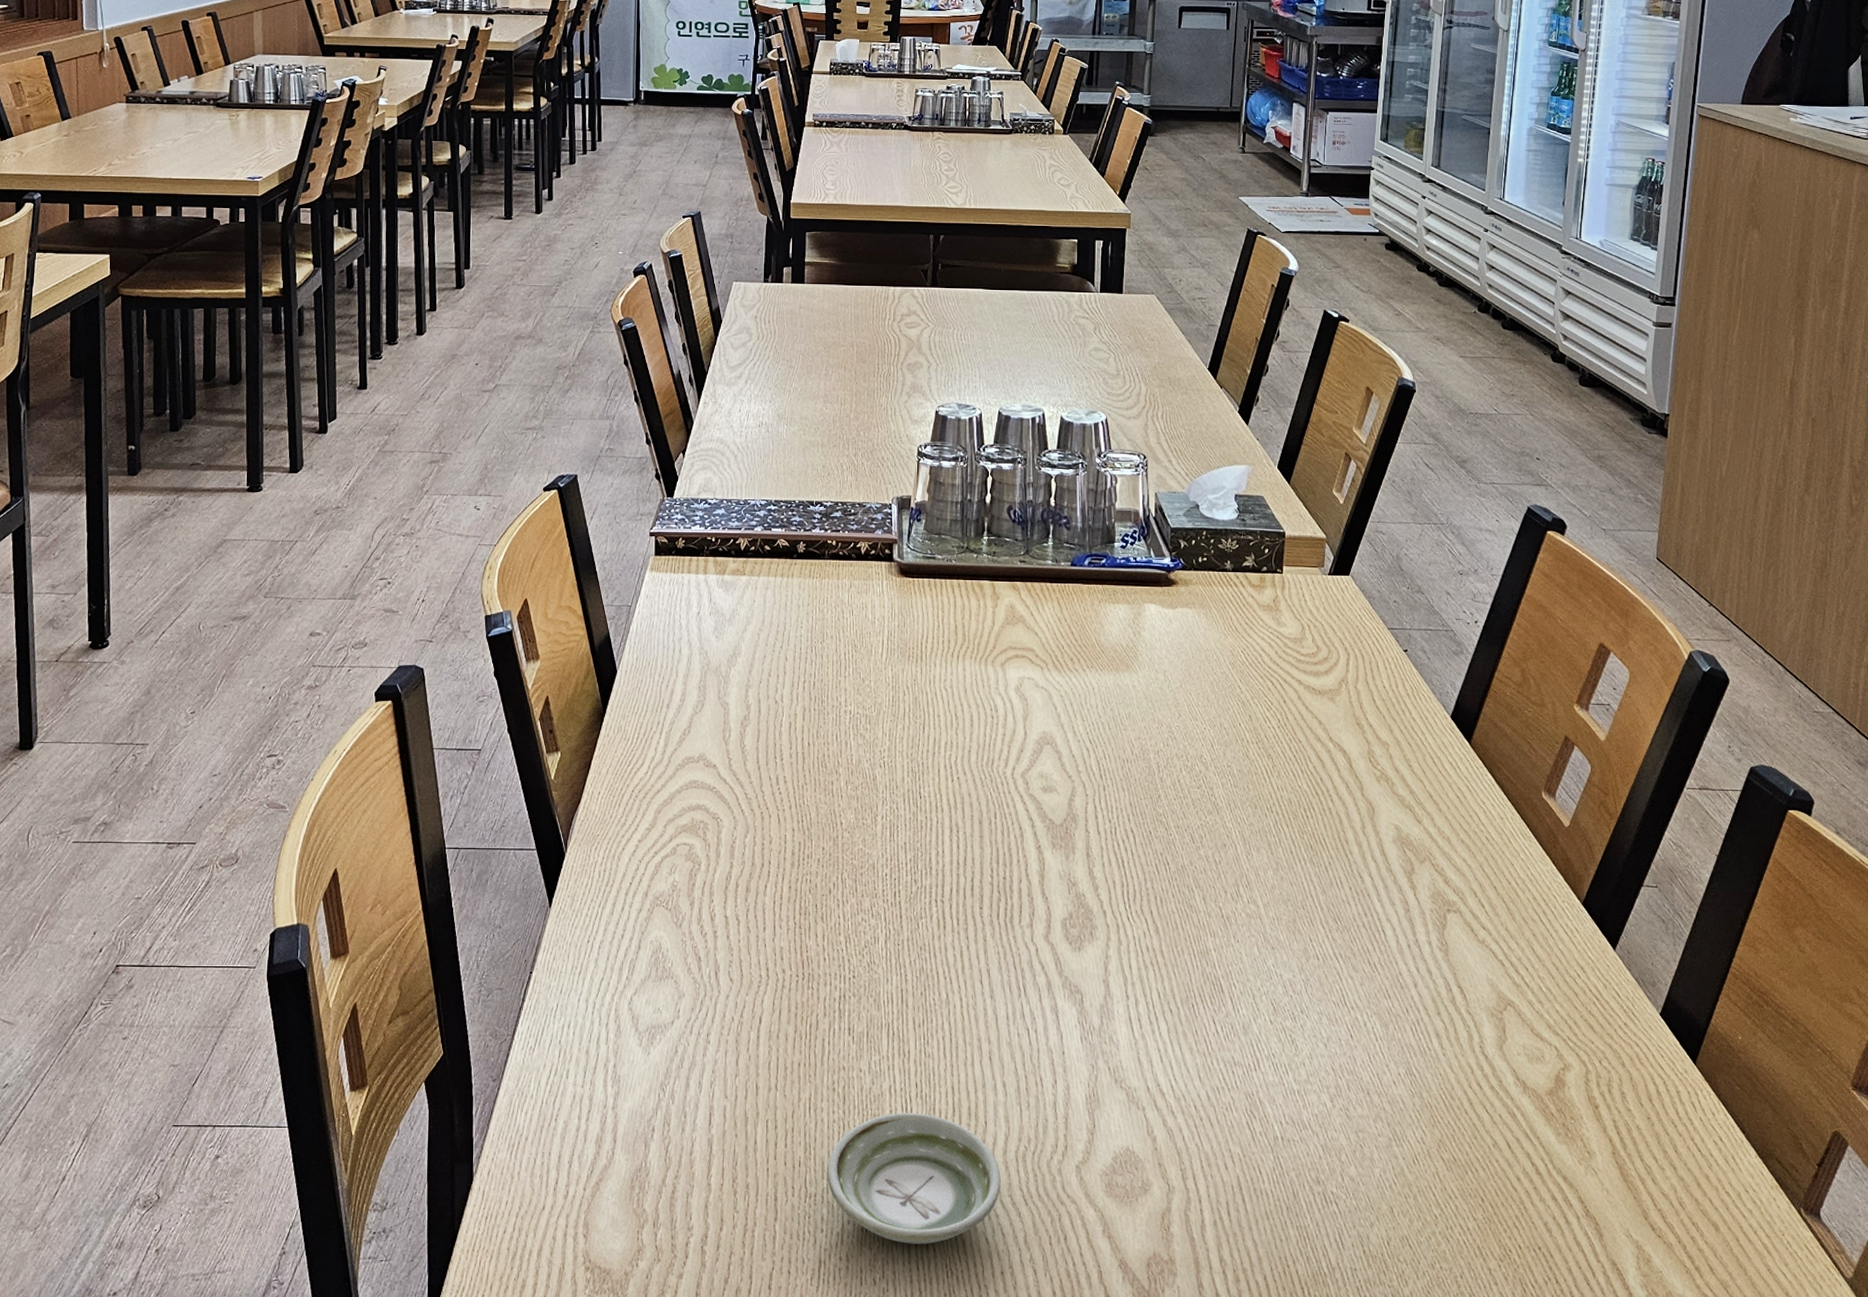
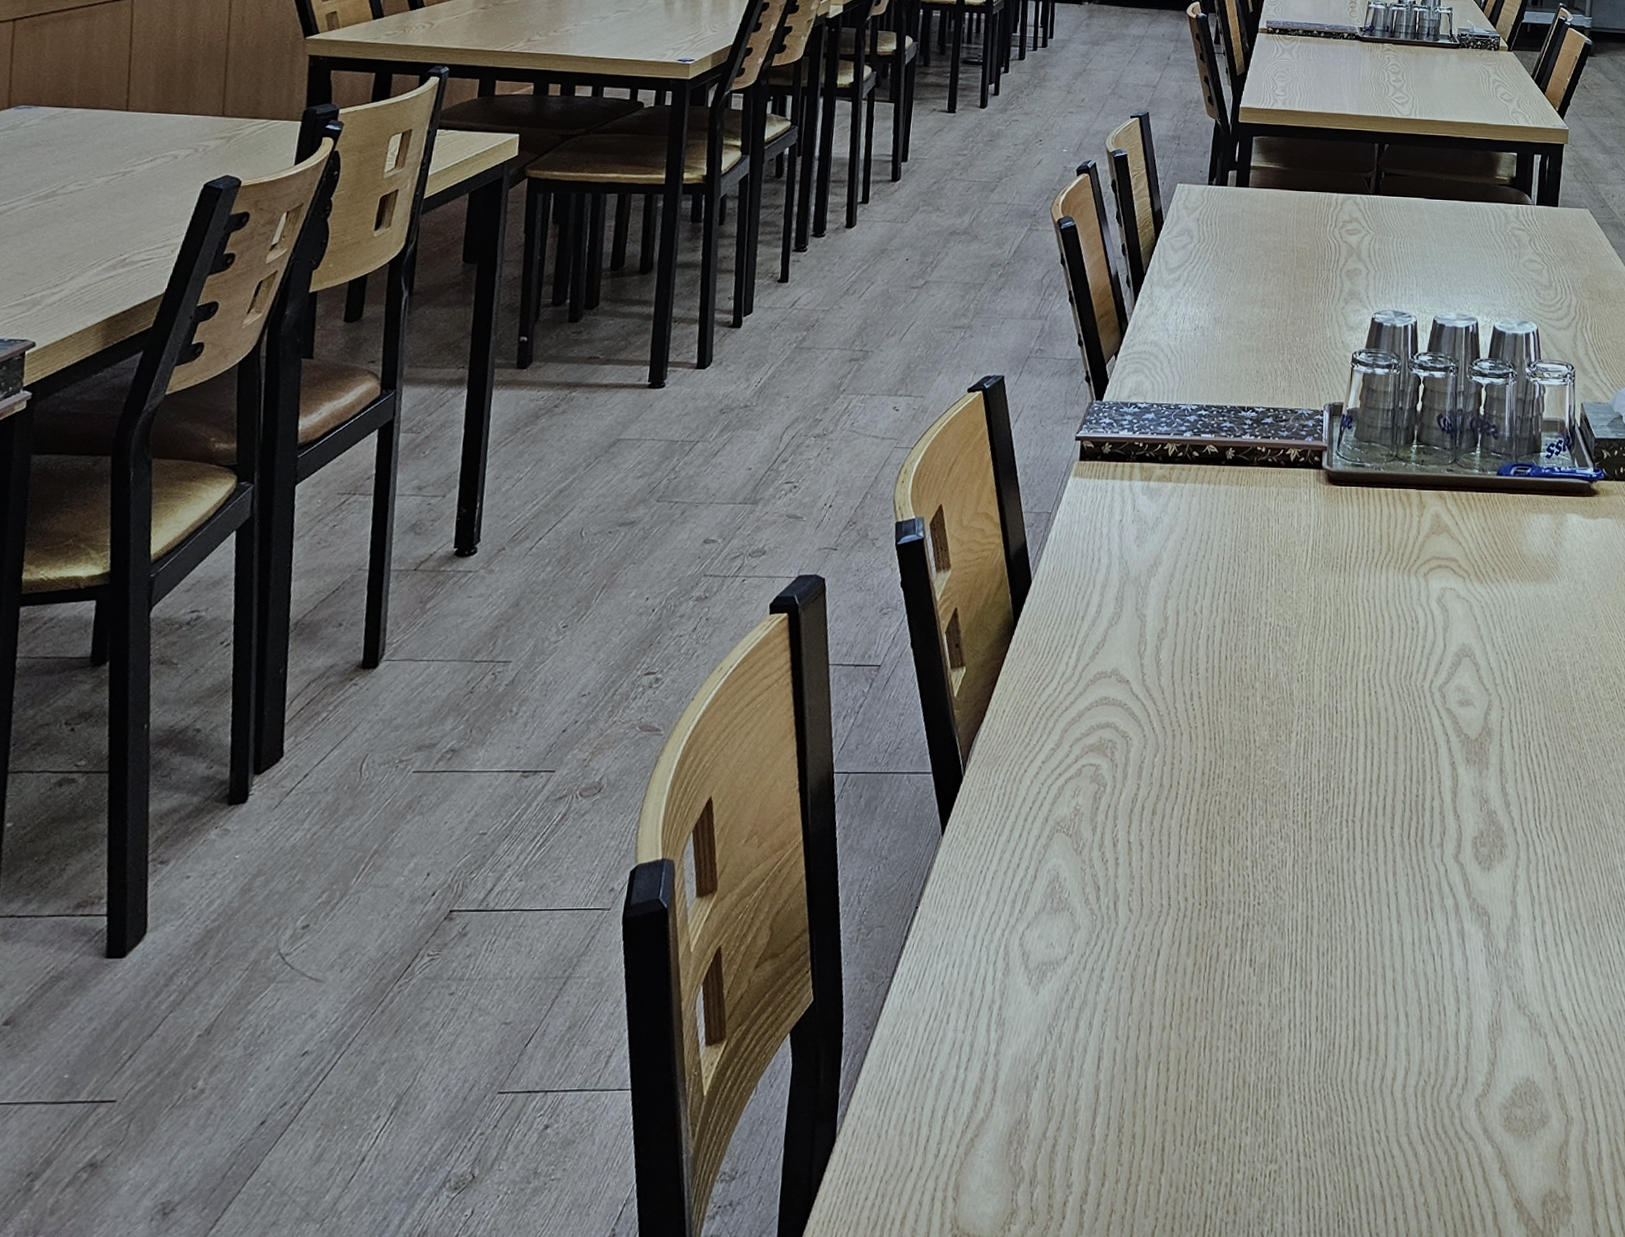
saucer: present [827,1113,1001,1244] -> none [1218,1049,1399,1192]

